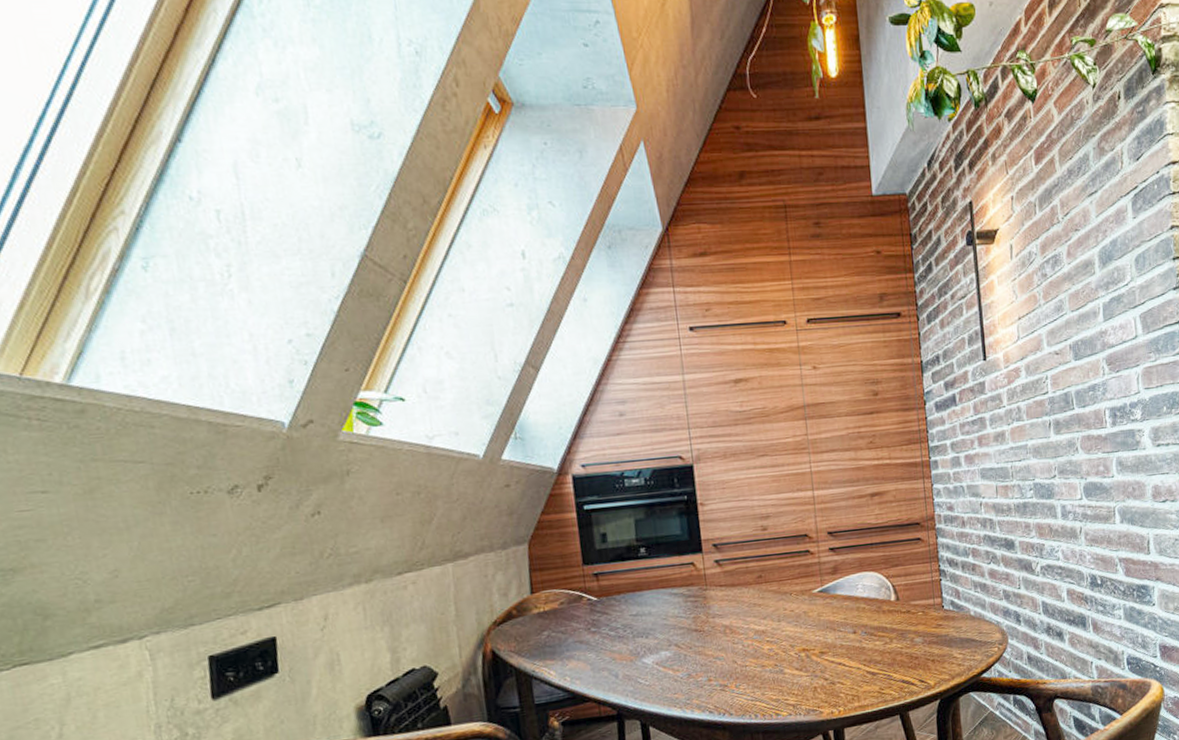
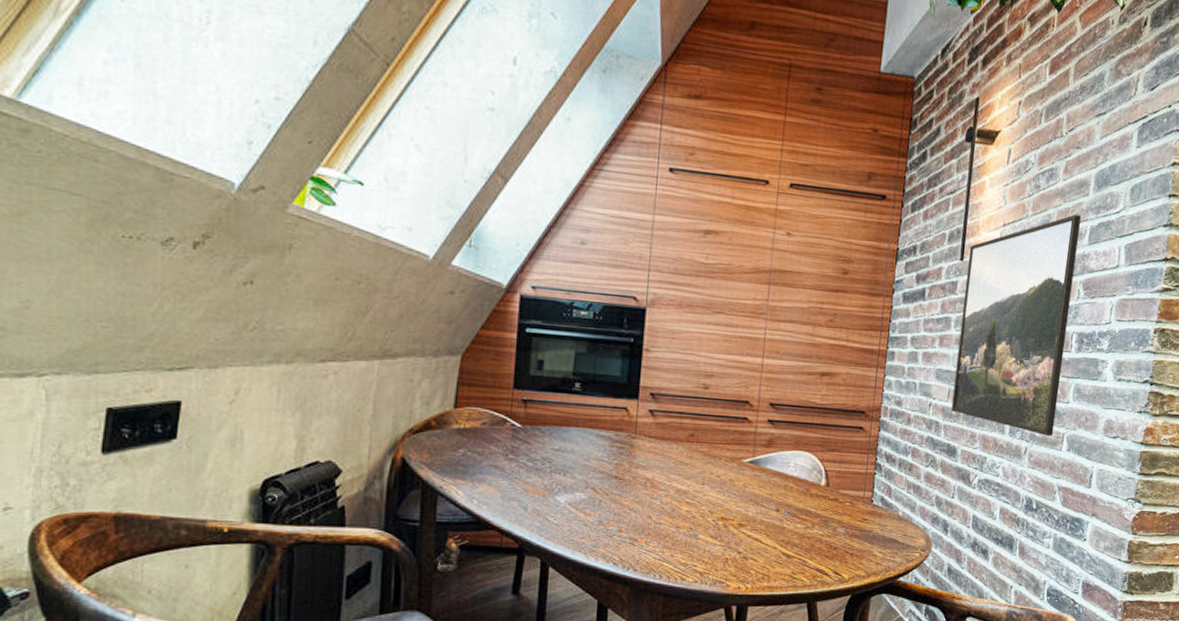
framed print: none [990,295,1104,513] -> present [951,214,1082,437]

